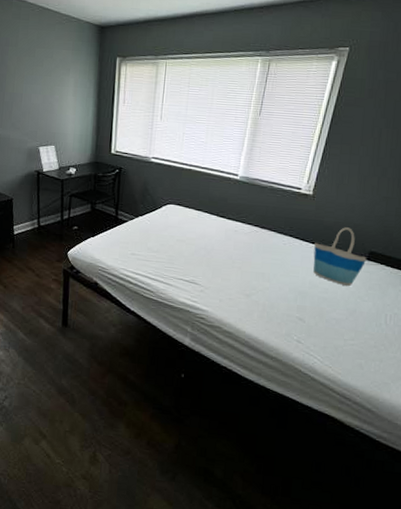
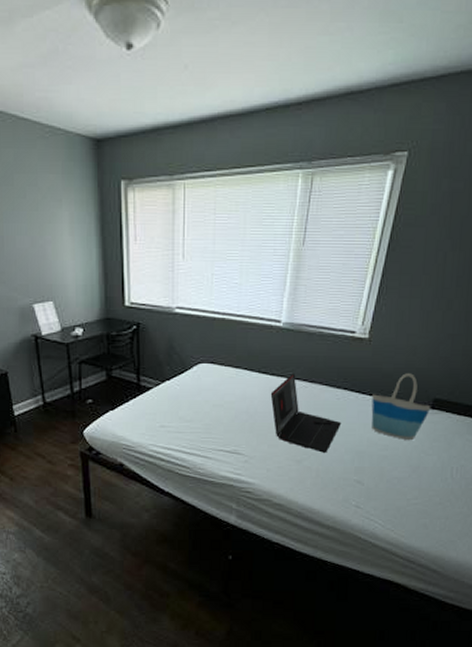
laptop: none [226,218,287,290] -> present [270,373,342,453]

